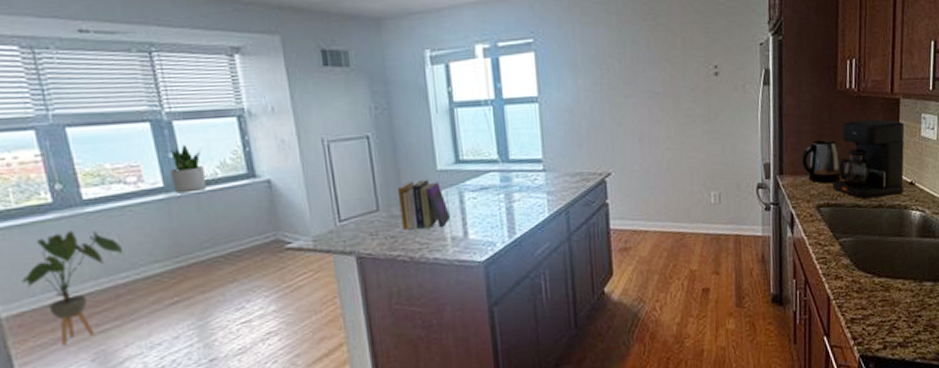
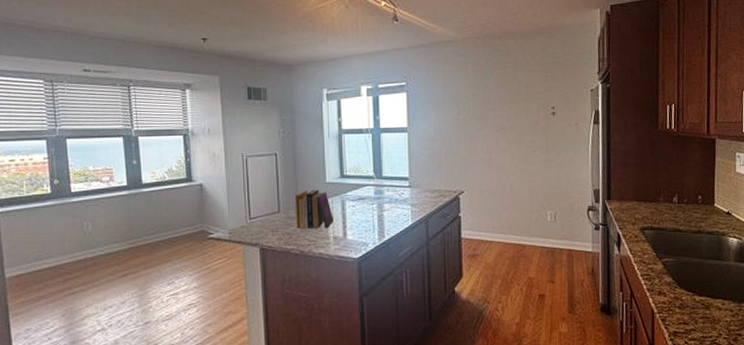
house plant: present [22,230,124,346] -> none [23,215,94,302]
planter: present [170,145,207,194] -> none [133,155,157,191]
kettle: present [802,139,841,184] -> none [627,171,663,210]
coffee maker: present [832,119,905,199] -> none [655,156,722,224]

